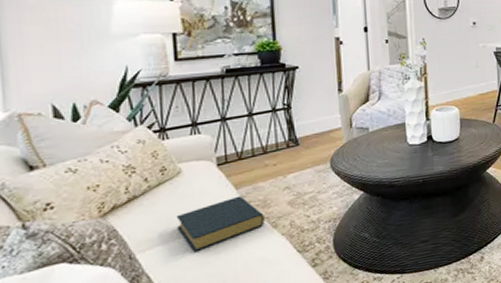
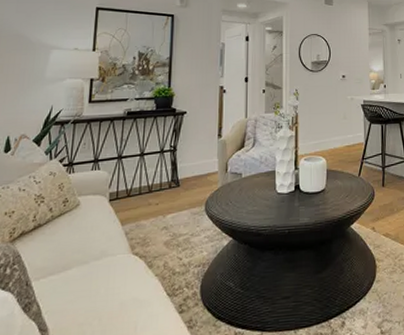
hardback book: present [176,195,265,252] -> none [68,232,142,284]

